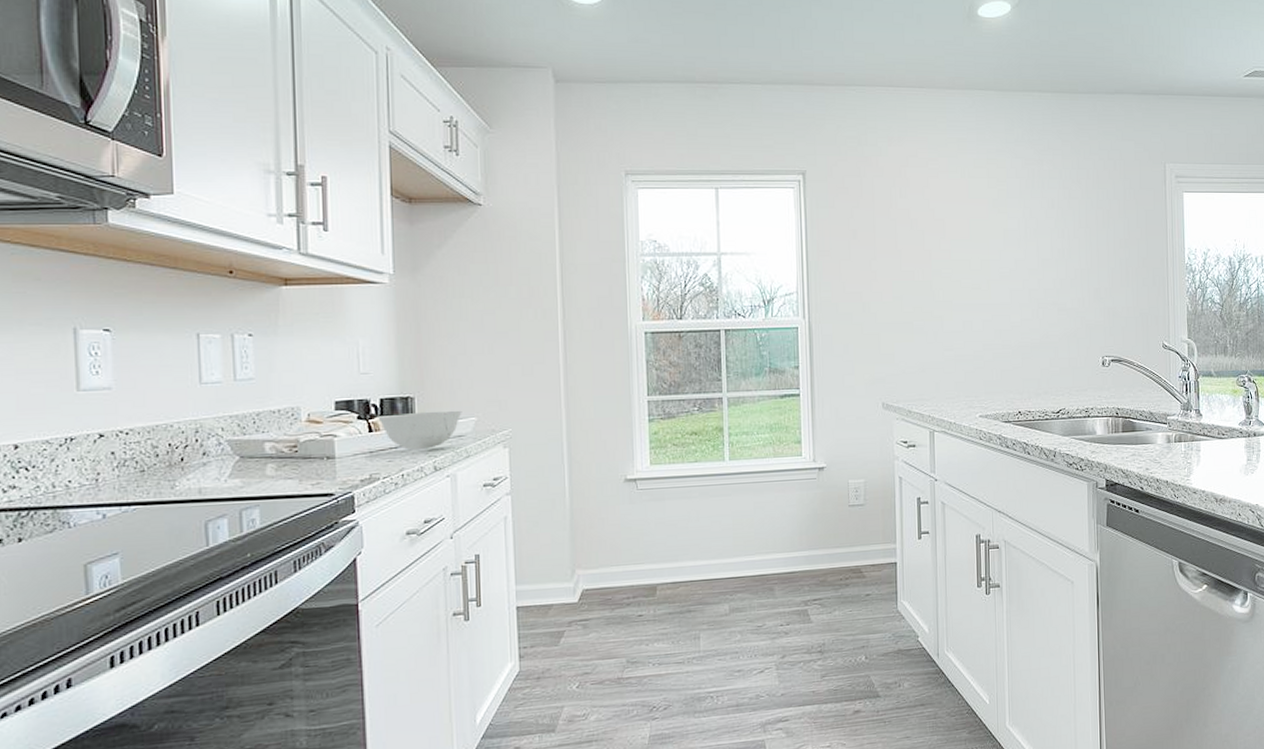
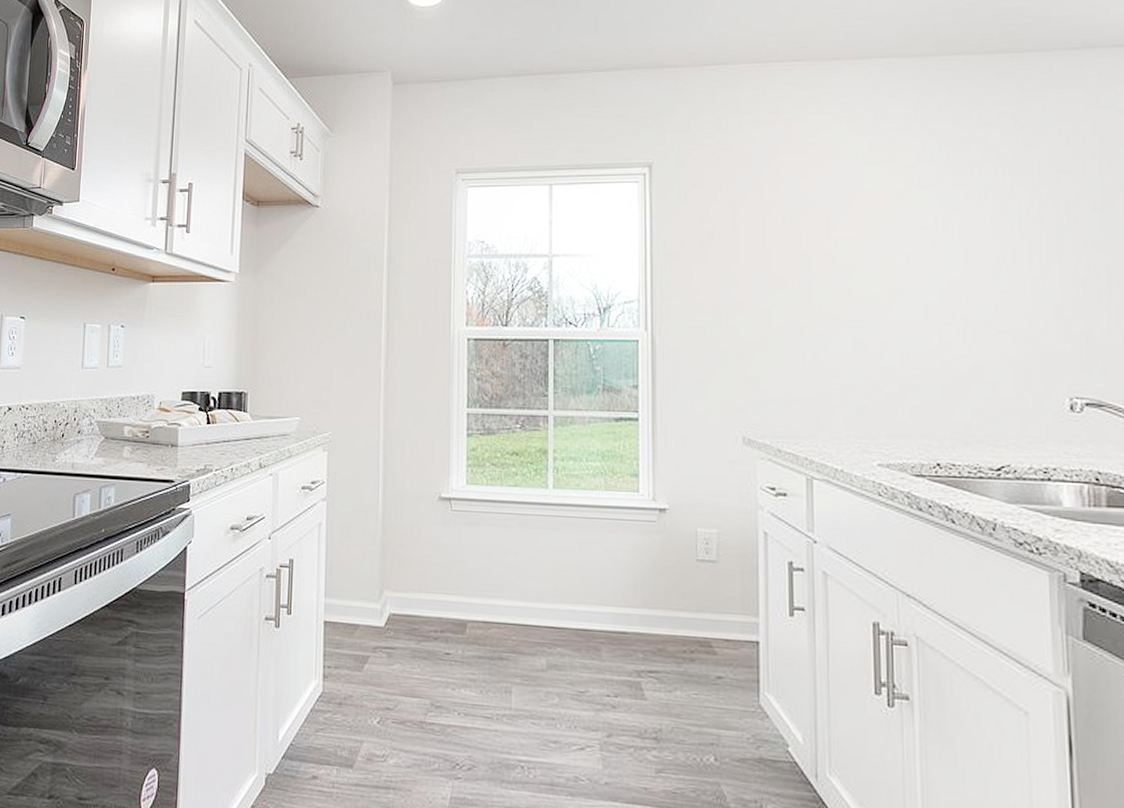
bowl: present [378,410,462,451] -> none [215,407,288,446]

